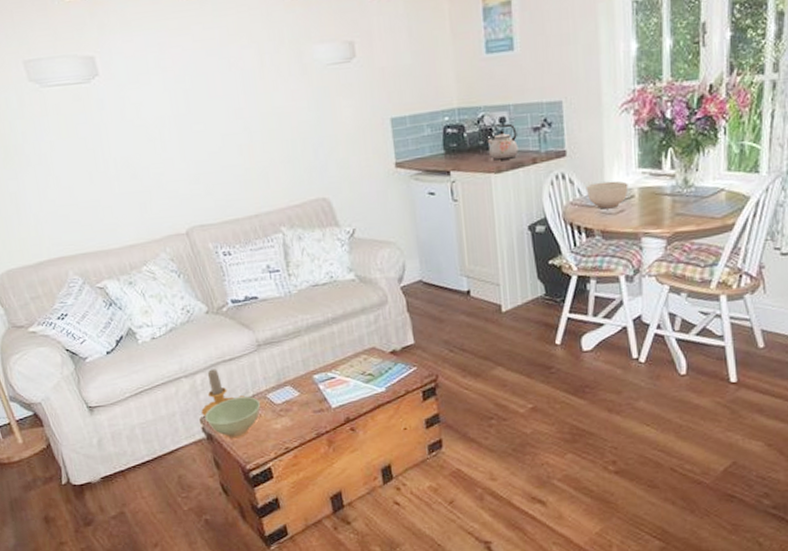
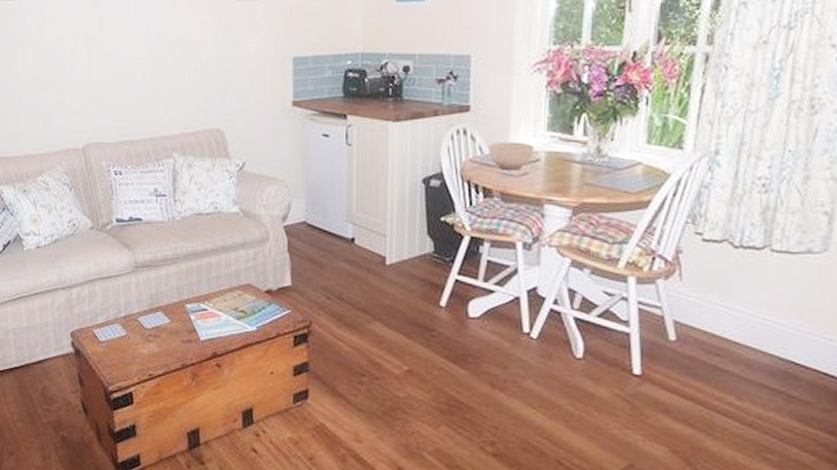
candle: present [201,369,245,416] -> none [73,284,116,331]
bowl: present [205,396,261,439] -> none [76,316,131,358]
kettle: present [487,123,519,160] -> none [388,73,420,109]

